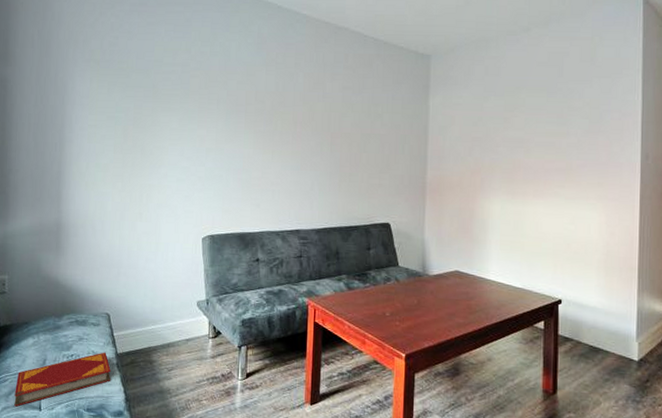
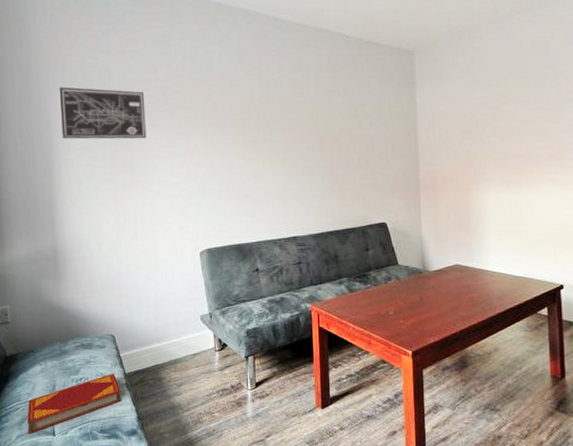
wall art: none [76,63,161,121] -> present [59,87,146,139]

